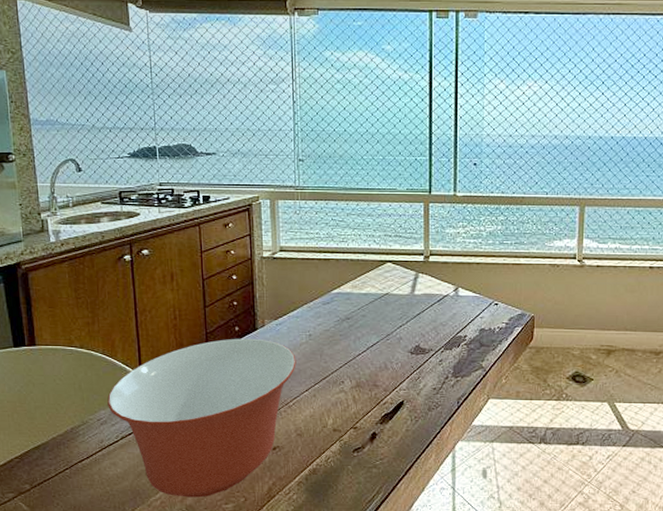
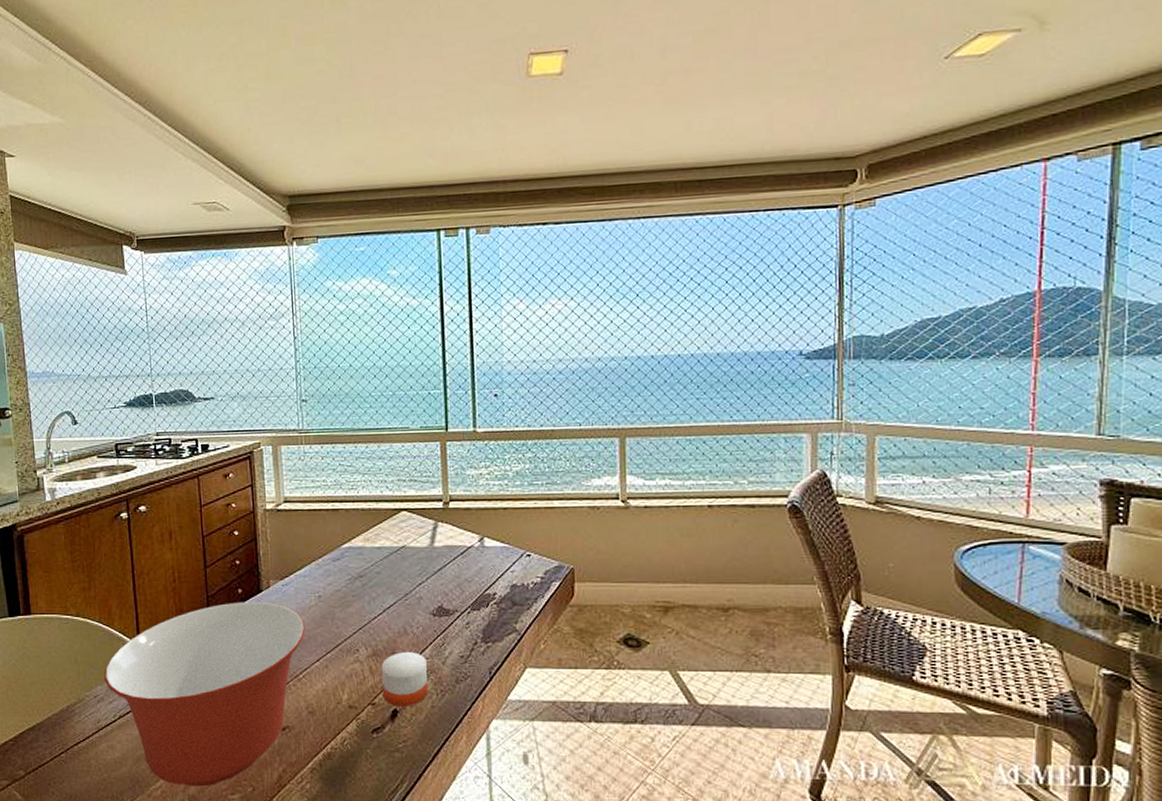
candle: none [363,383,403,430] -> present [381,651,428,706]

